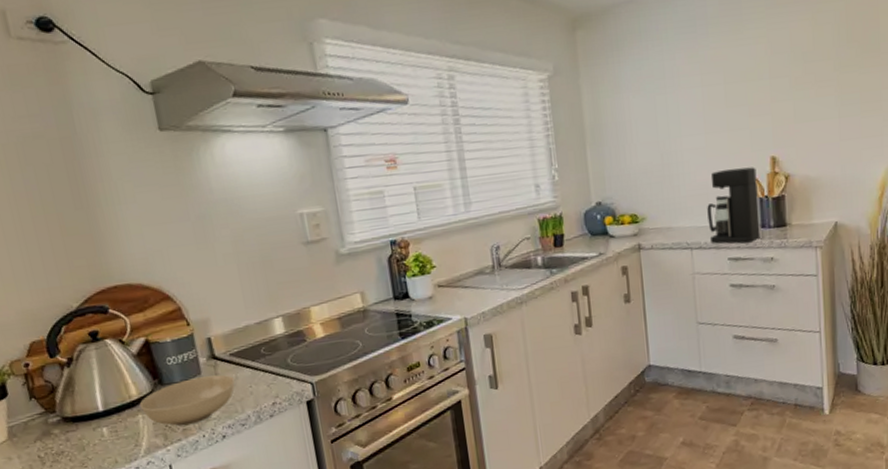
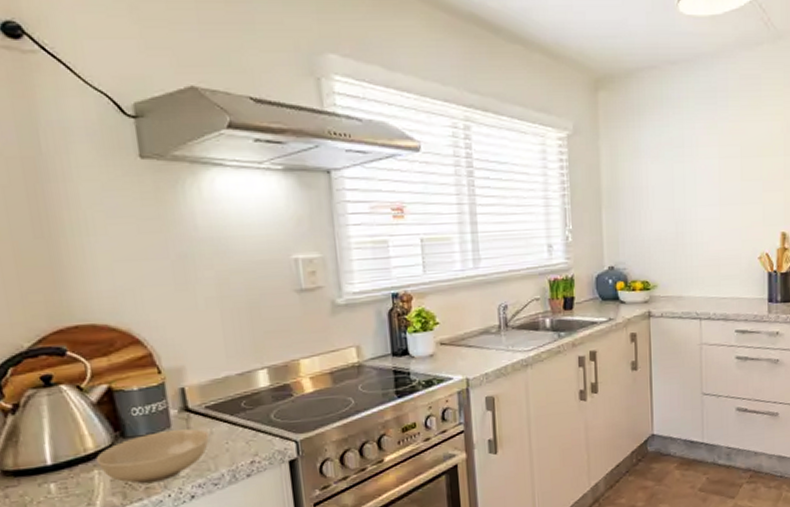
coffee maker: present [707,167,761,245] -> none [718,241,767,318]

